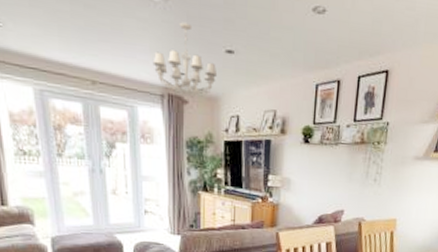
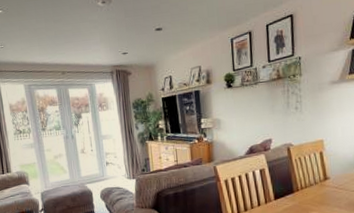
chandelier: present [152,22,218,100] -> none [103,16,152,72]

